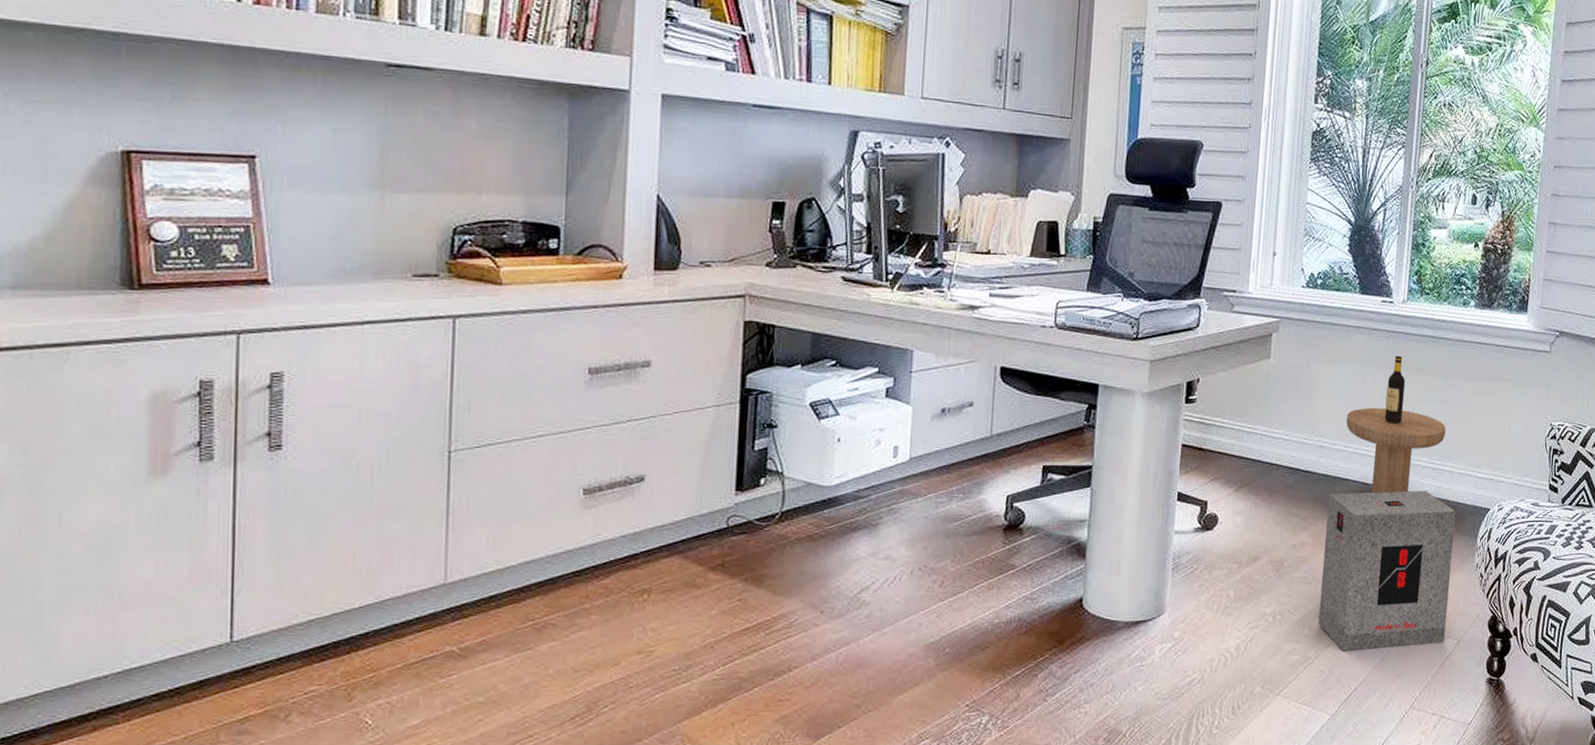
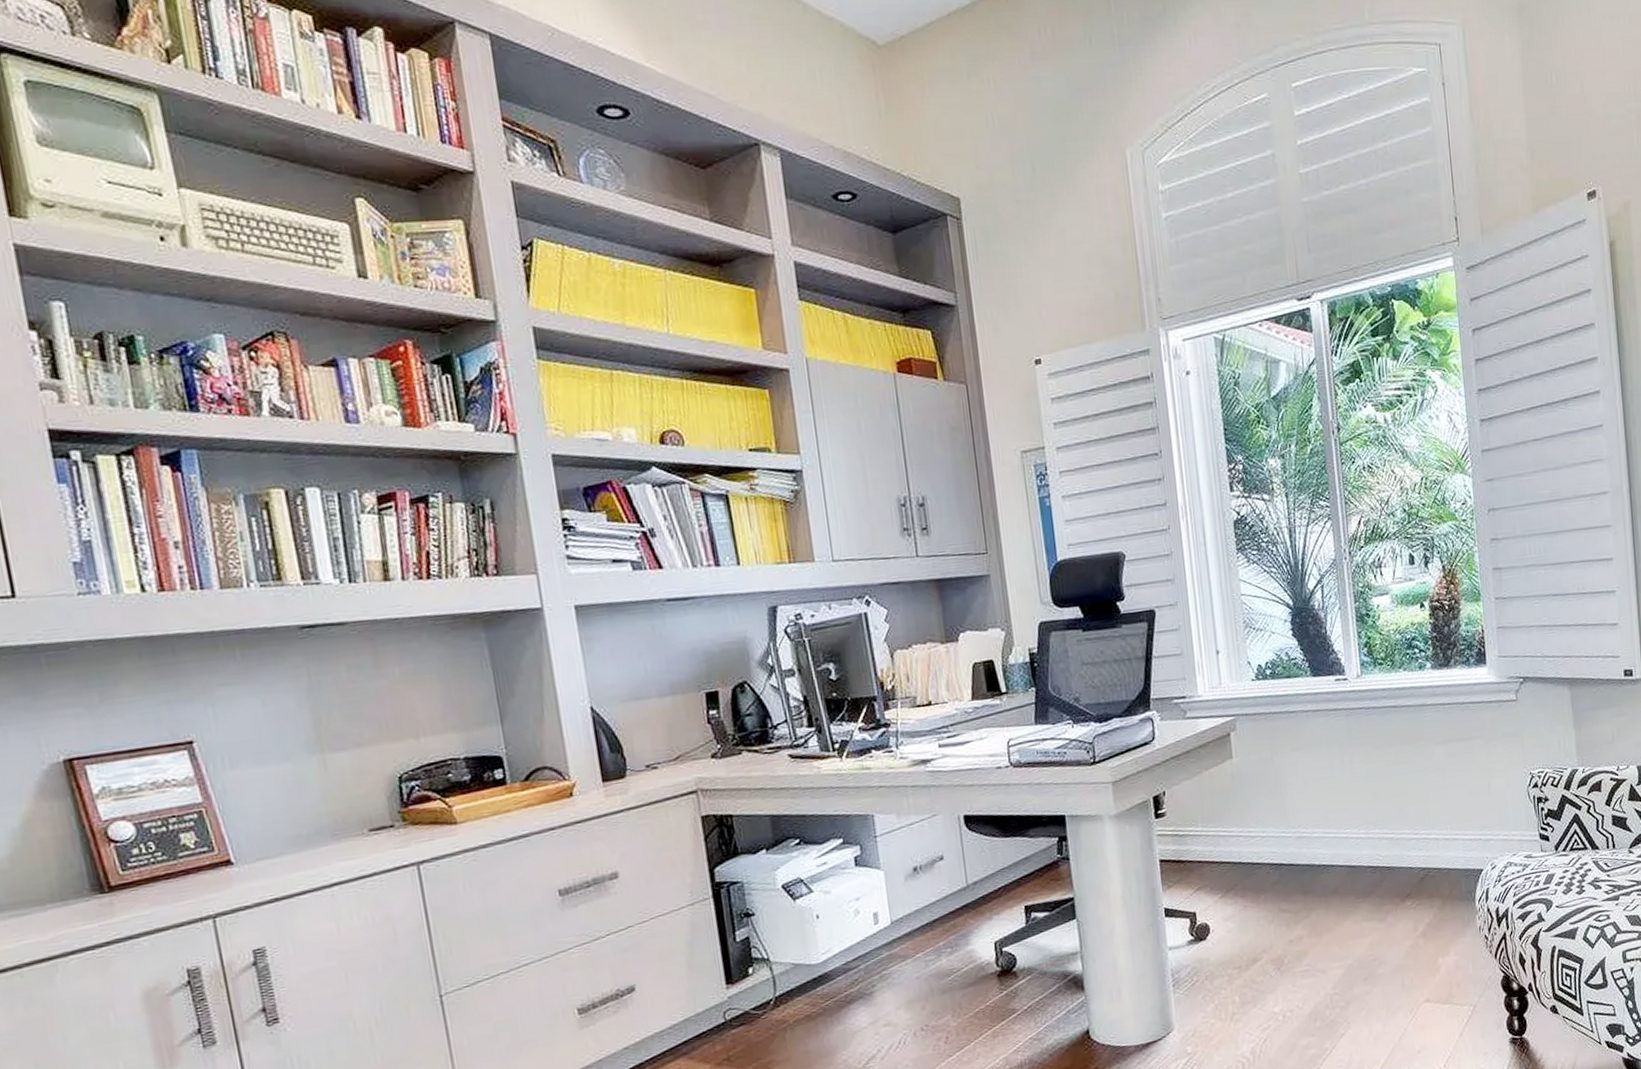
box: present [1318,490,1456,652] -> none [1316,862,1460,1038]
side table: present [1346,356,1446,494] -> none [1321,731,1424,875]

